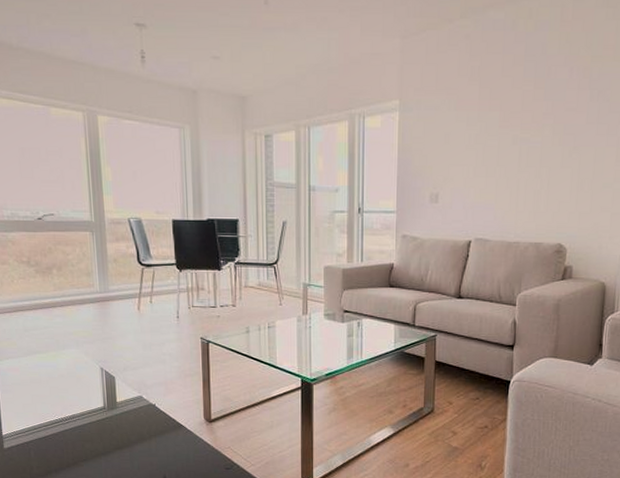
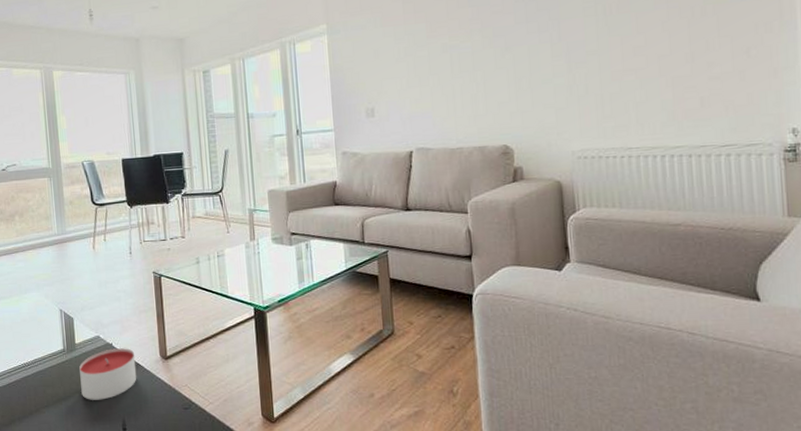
candle: none [120,409,180,457] -> present [79,348,137,400]

